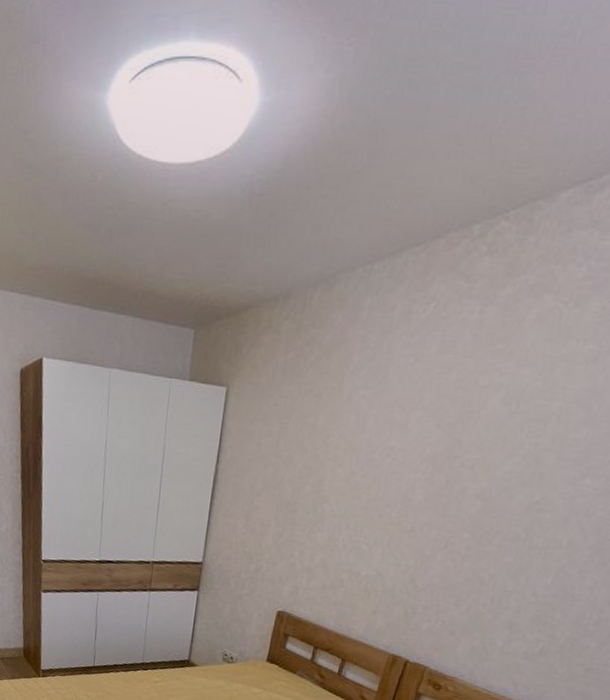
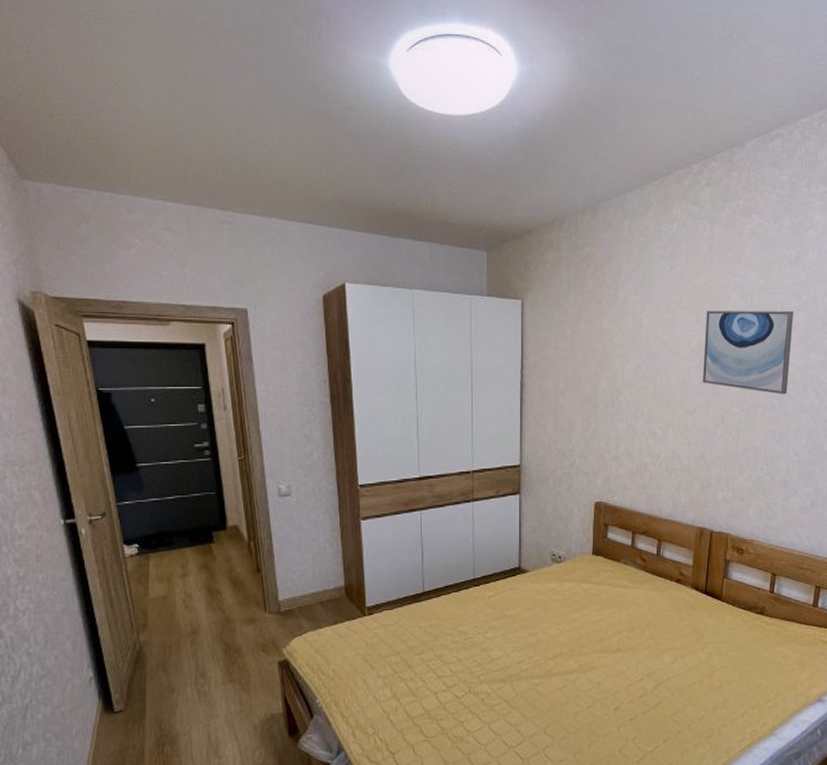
wall art: none [429,415,575,525] -> present [702,310,794,395]

